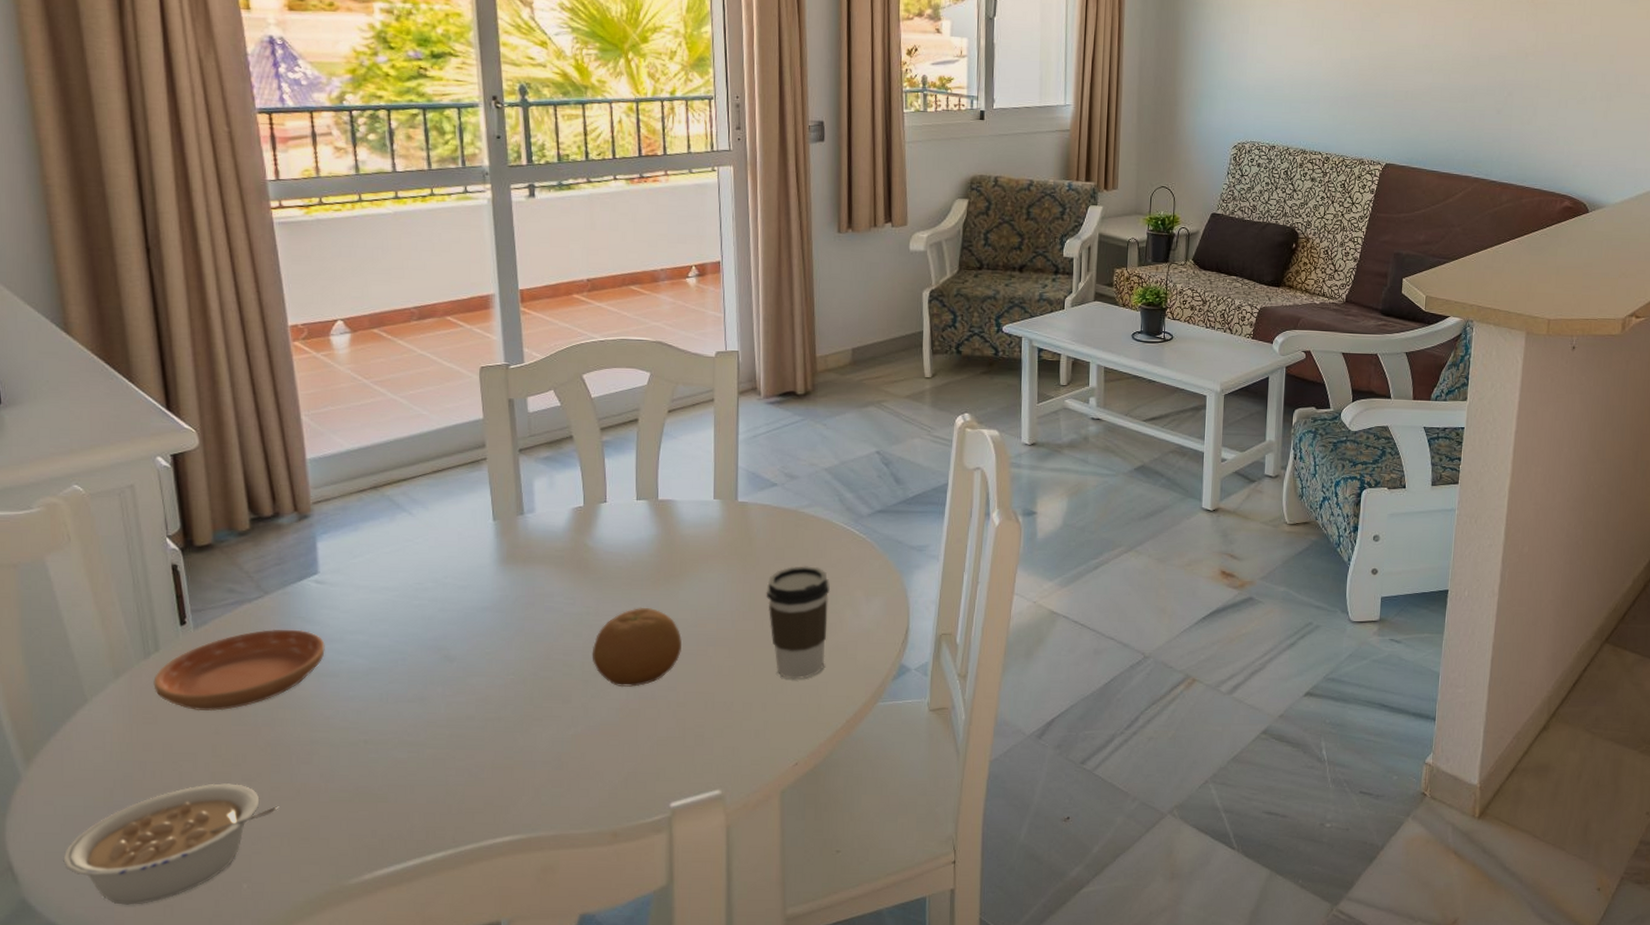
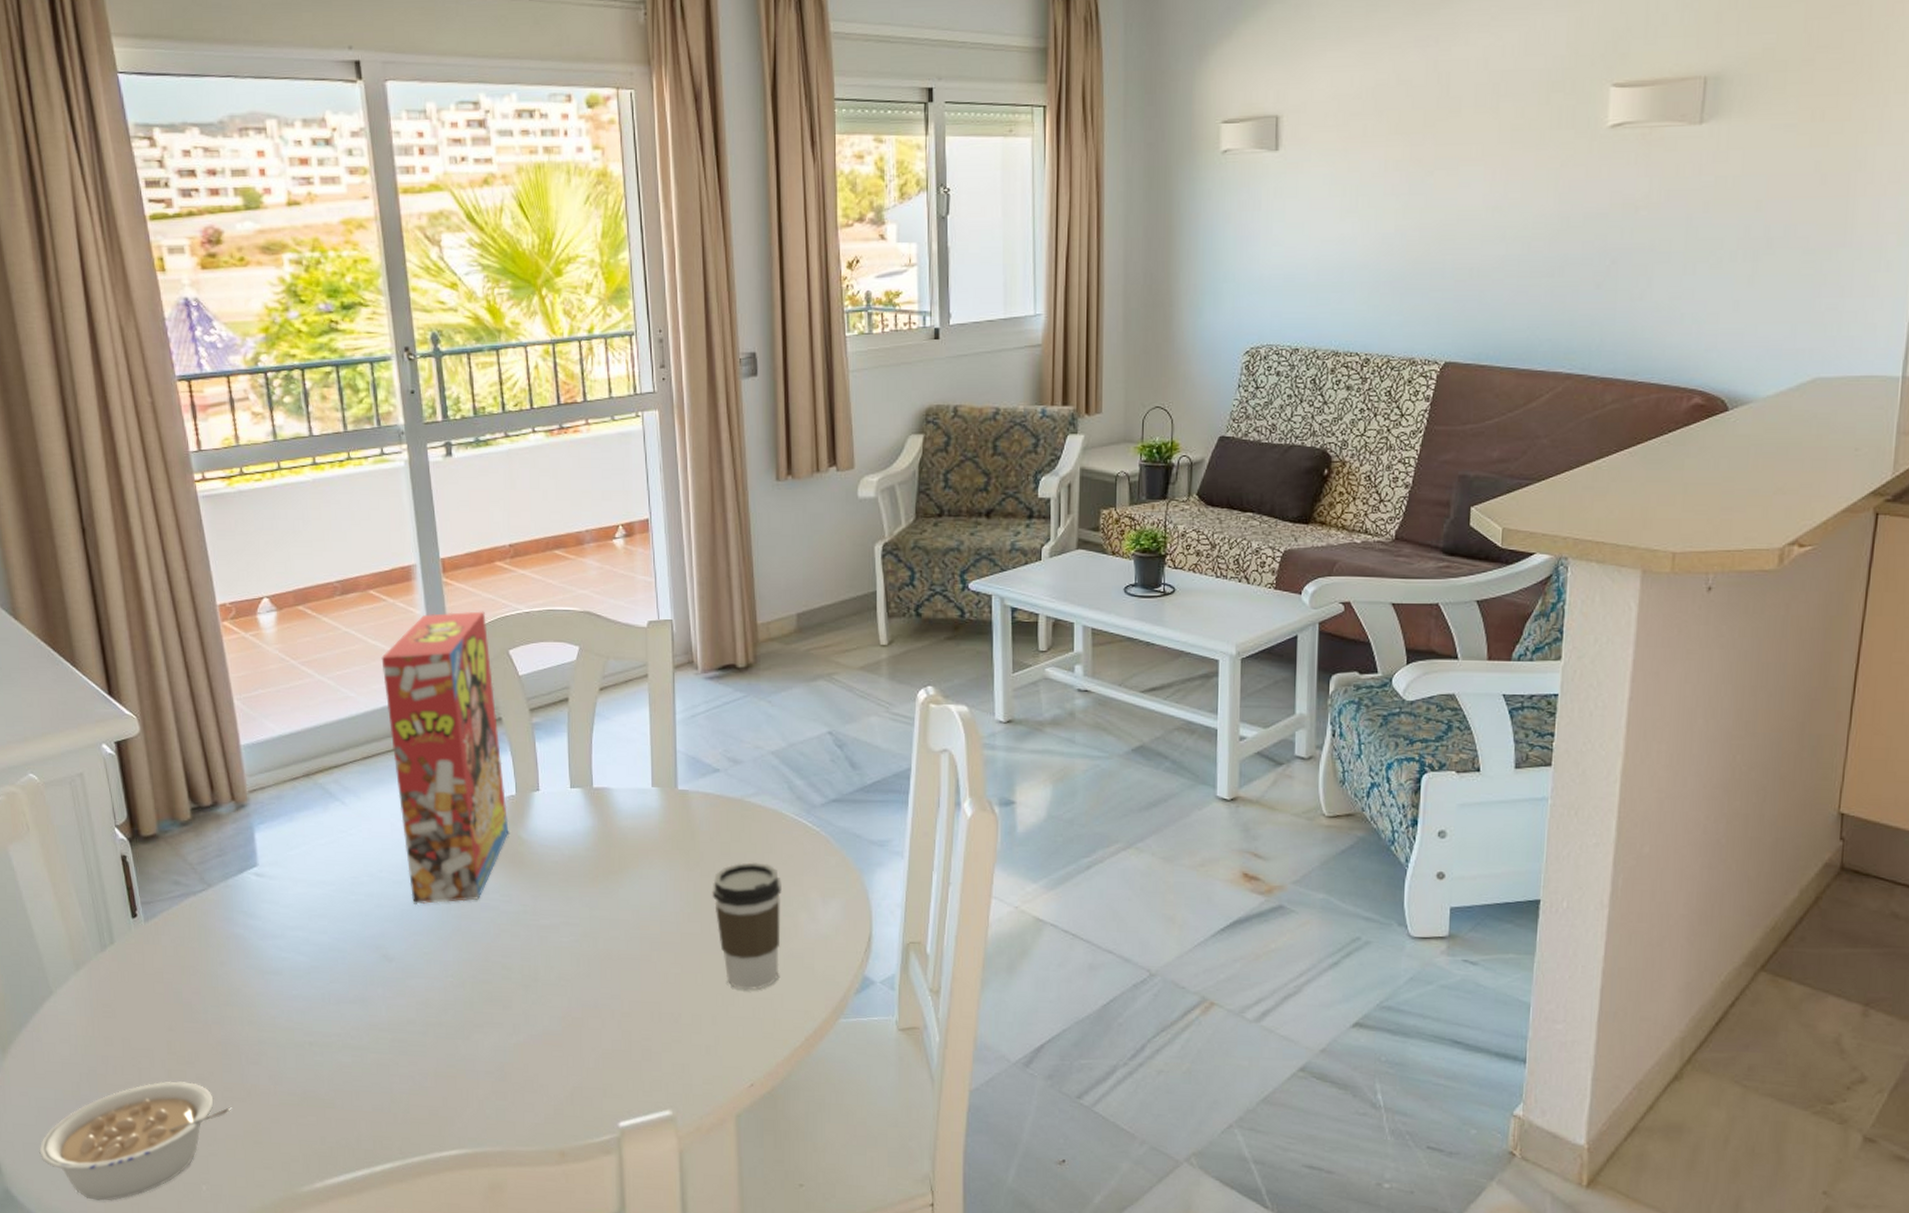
saucer: present [153,629,325,711] -> none [110,923,268,1007]
cereal box: none [456,338,576,608] -> present [381,611,509,904]
fruit: present [592,607,682,688] -> none [531,906,624,994]

